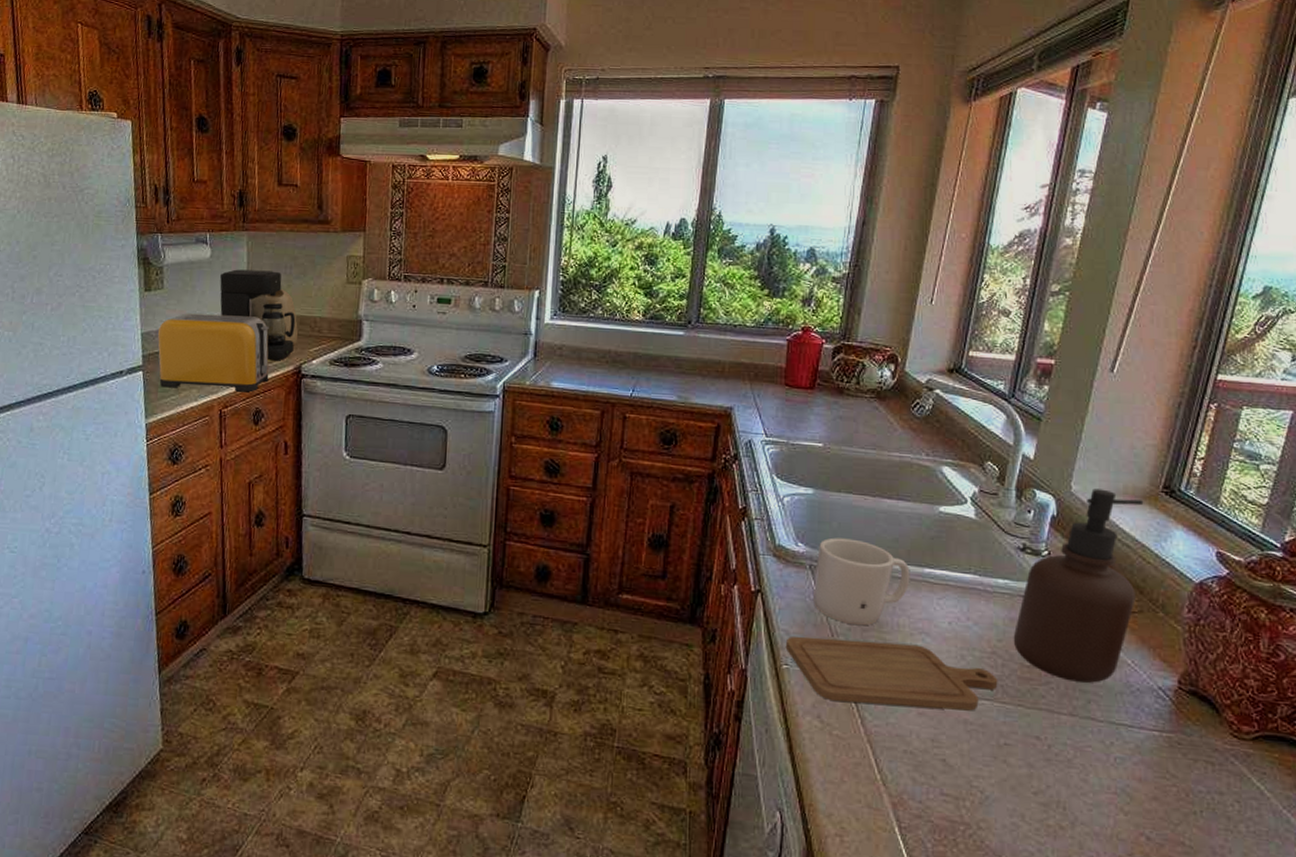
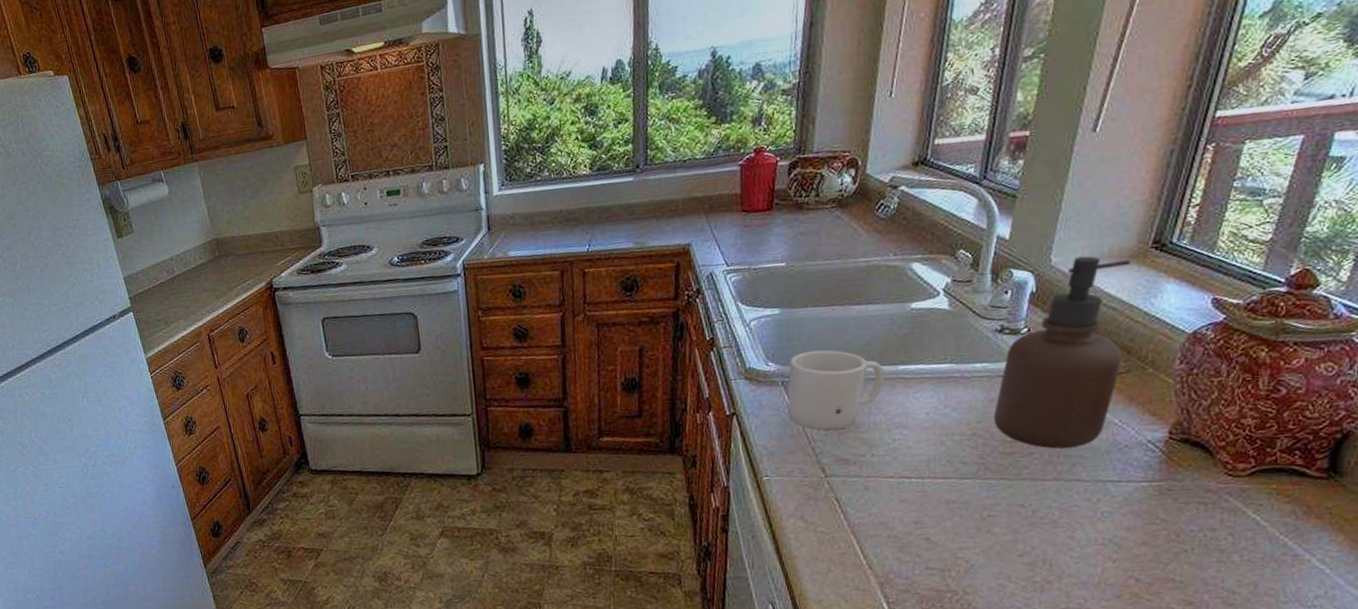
toaster: present [157,313,269,392] -> none [137,242,246,324]
coffee maker: present [220,269,296,361] -> none [182,195,262,281]
kettle: present [265,289,299,346] -> none [226,211,265,264]
chopping board: present [785,636,998,711] -> none [764,438,980,502]

